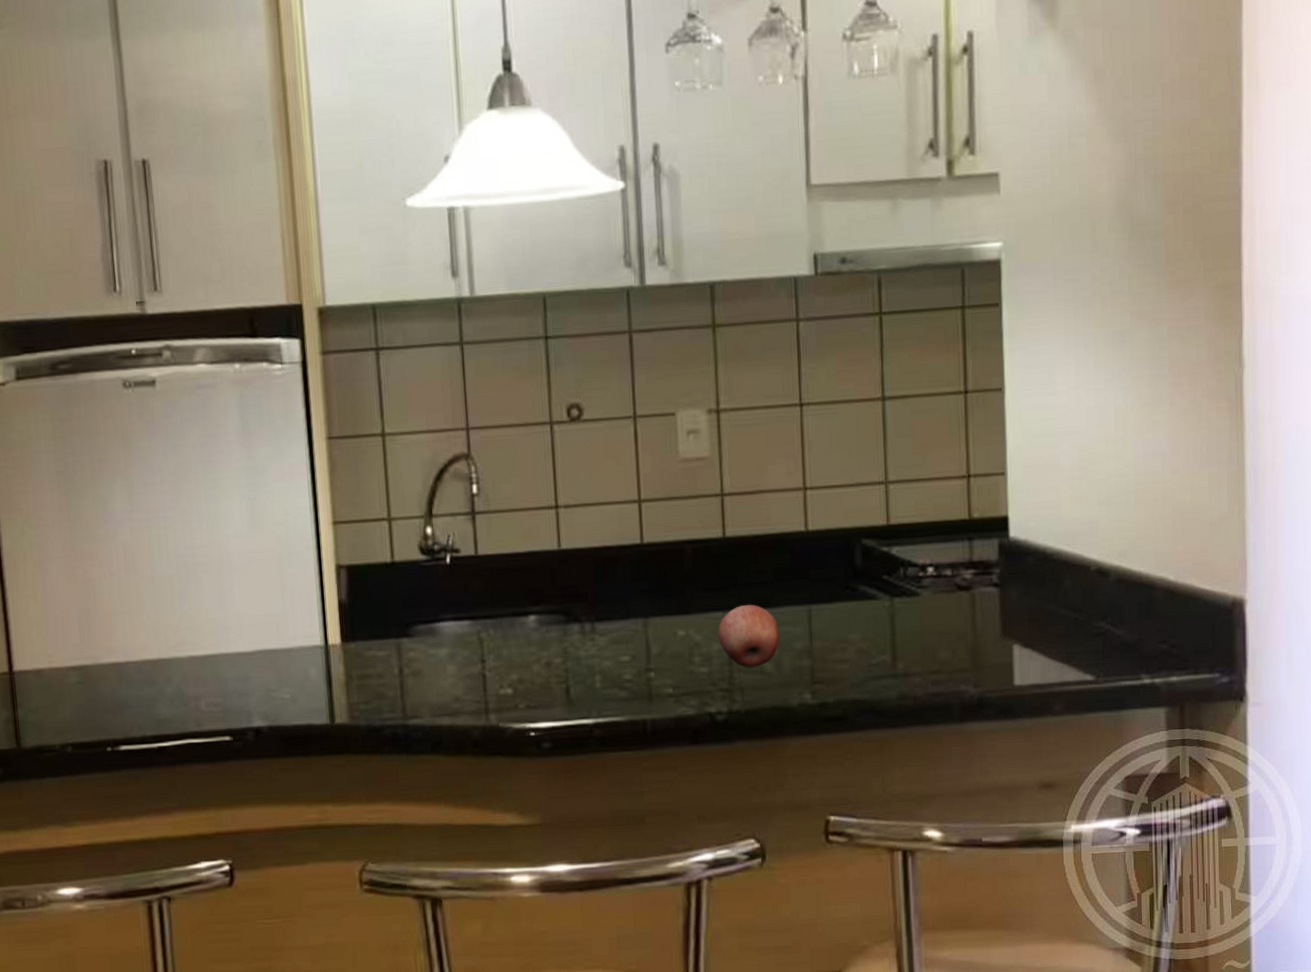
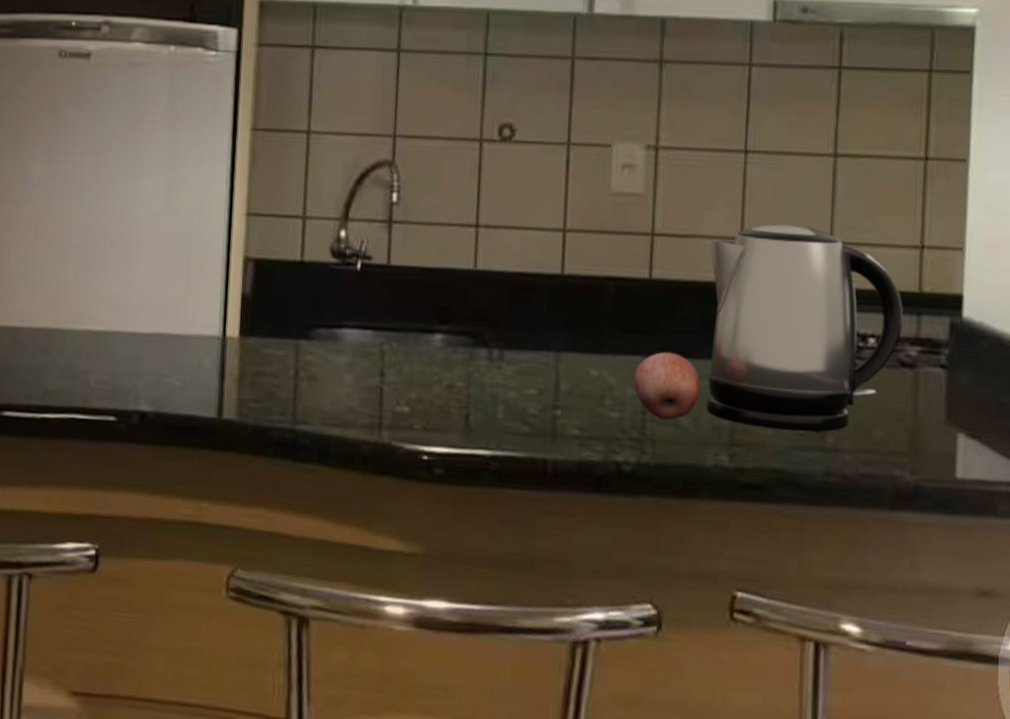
kettle: none [776,469,957,664] -> present [707,224,904,433]

